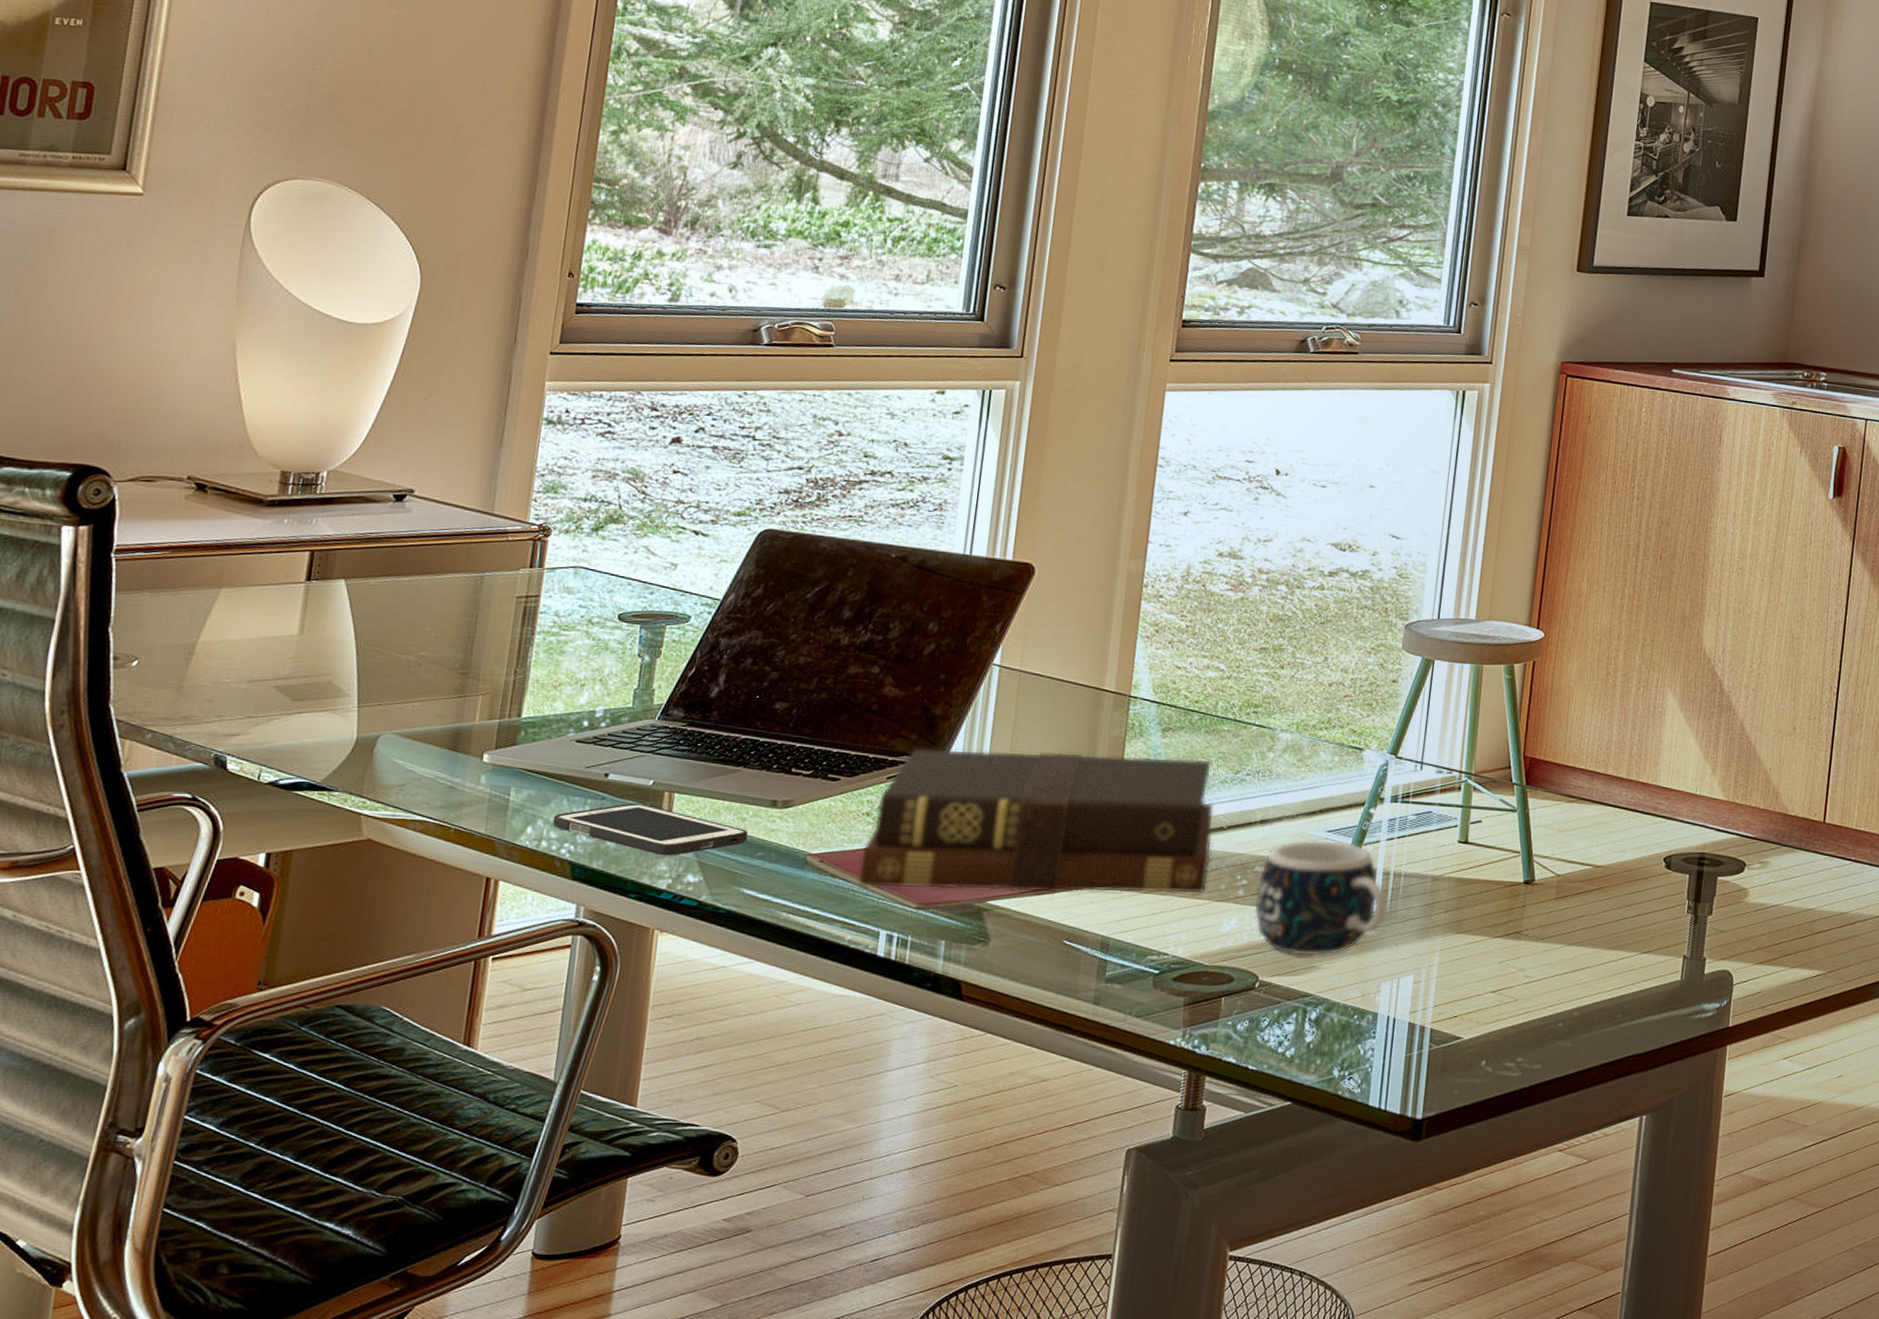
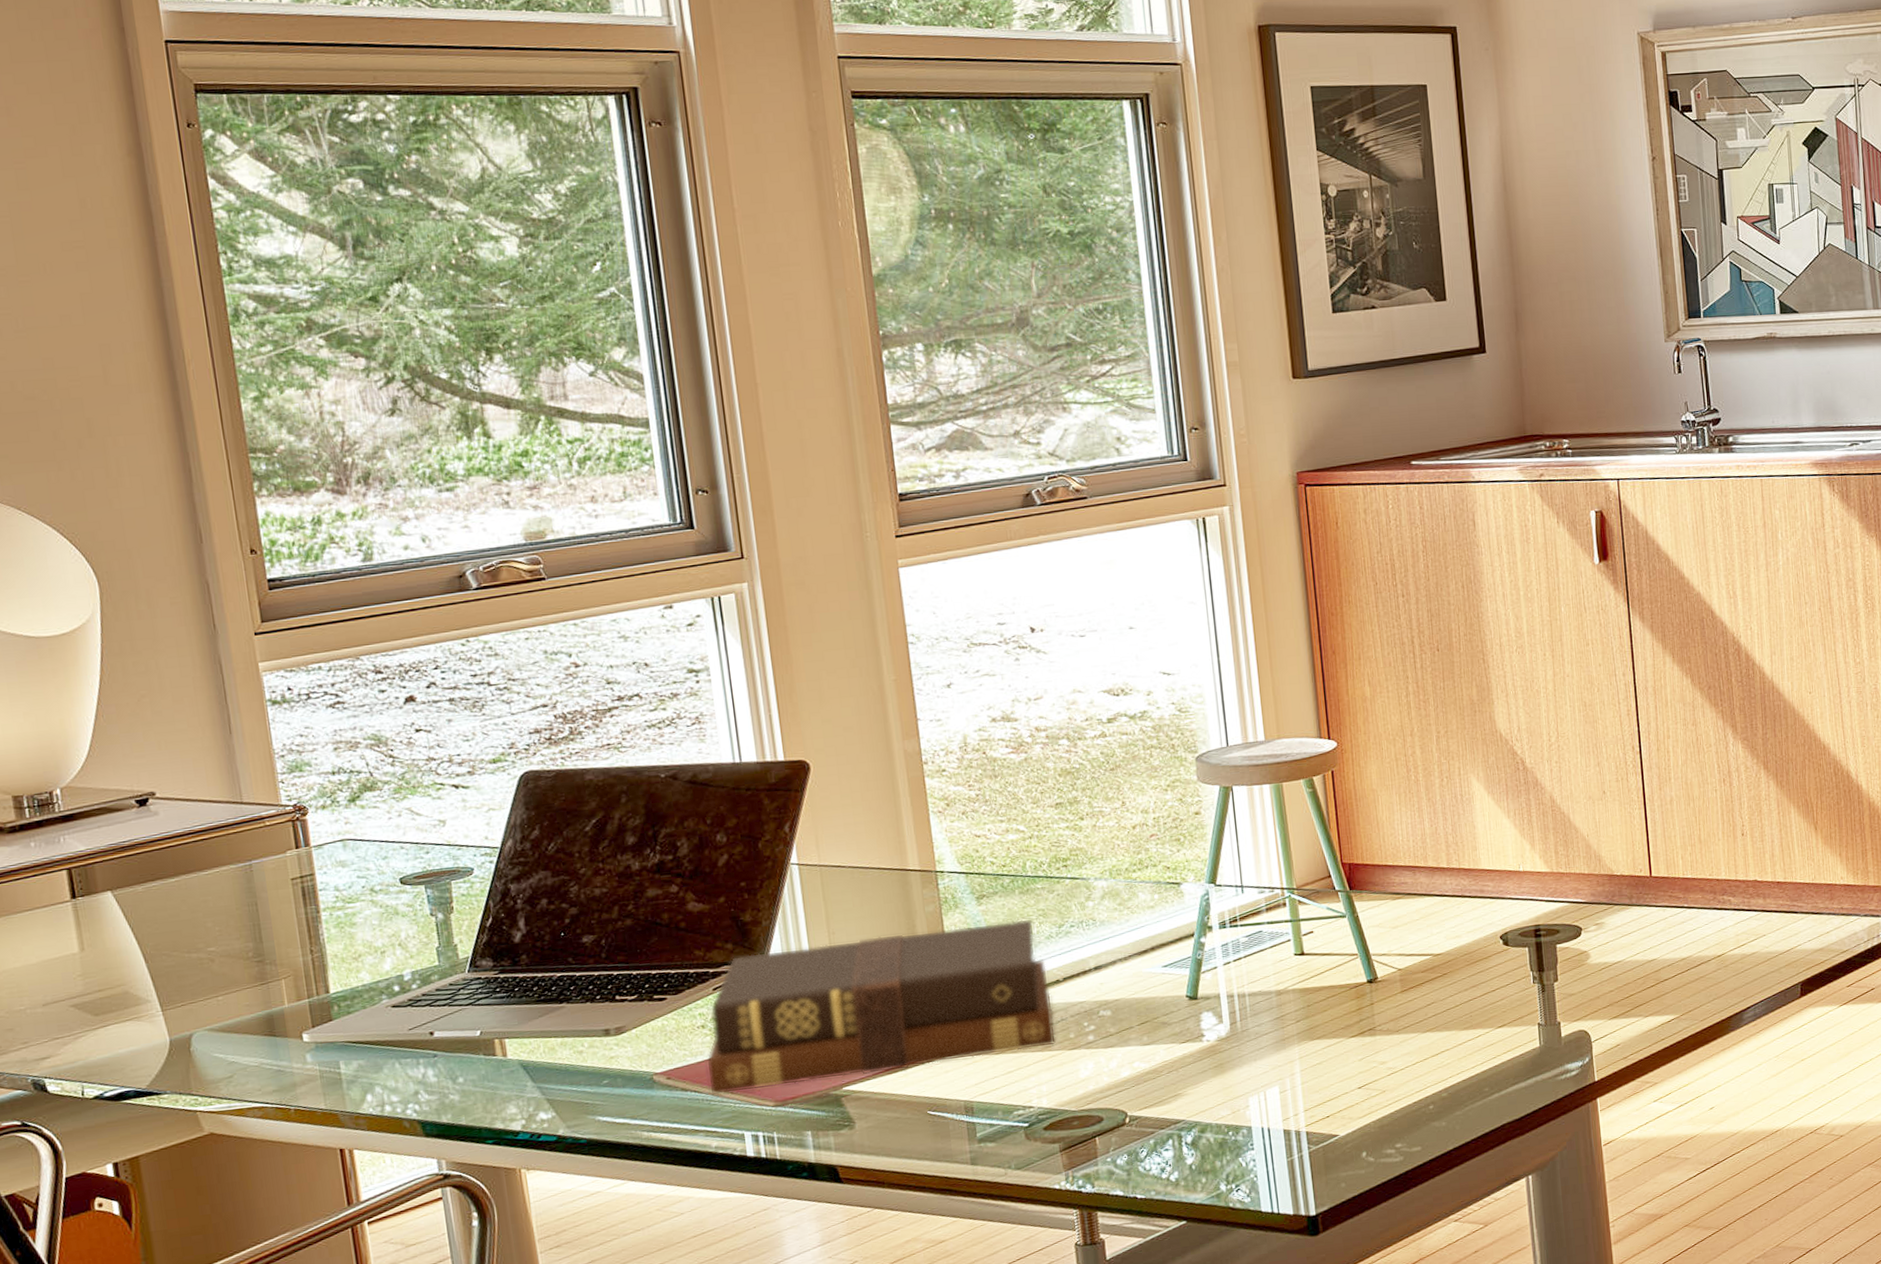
cell phone: present [552,803,749,856] -> none [390,1054,590,1100]
mug: present [1254,839,1387,956] -> none [1105,973,1239,1087]

